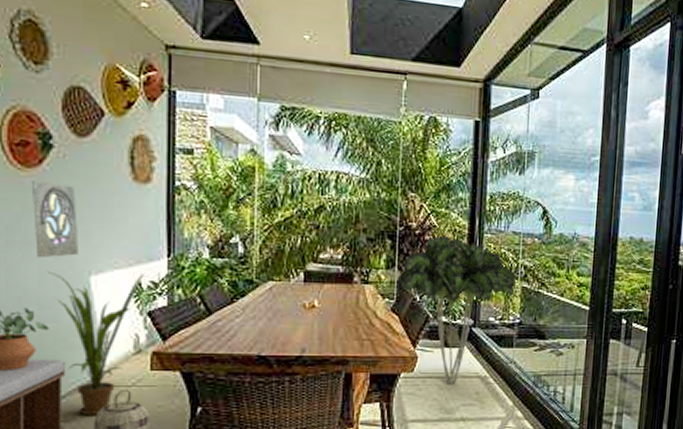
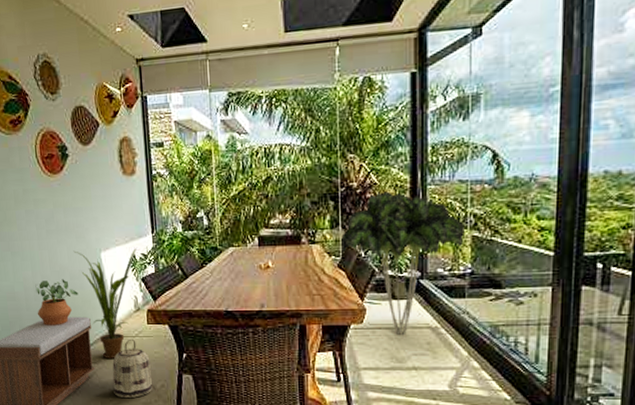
wall ornament: present [32,181,80,258] -> none [58,183,92,242]

